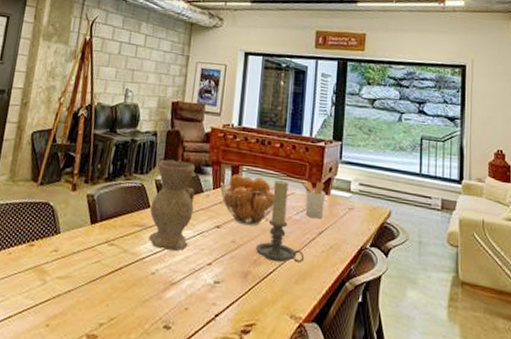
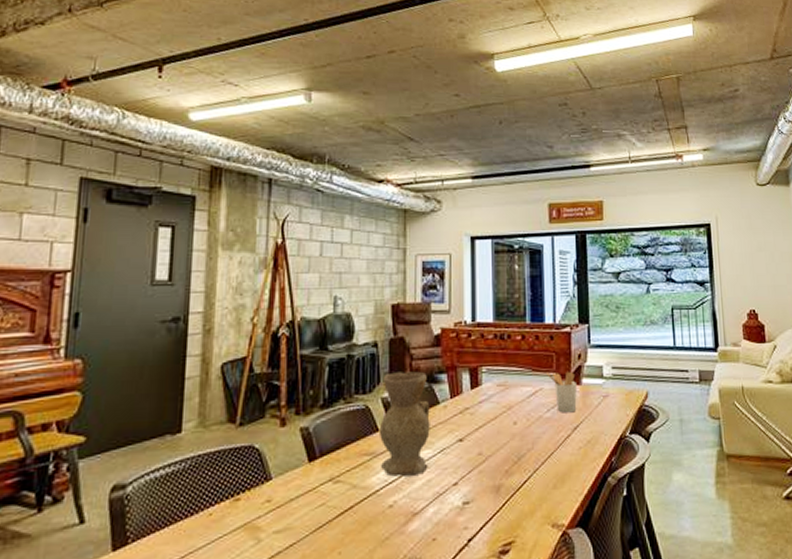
fruit basket: present [220,174,275,226] -> none [458,376,521,434]
candle holder: present [255,180,305,263] -> none [505,376,561,469]

